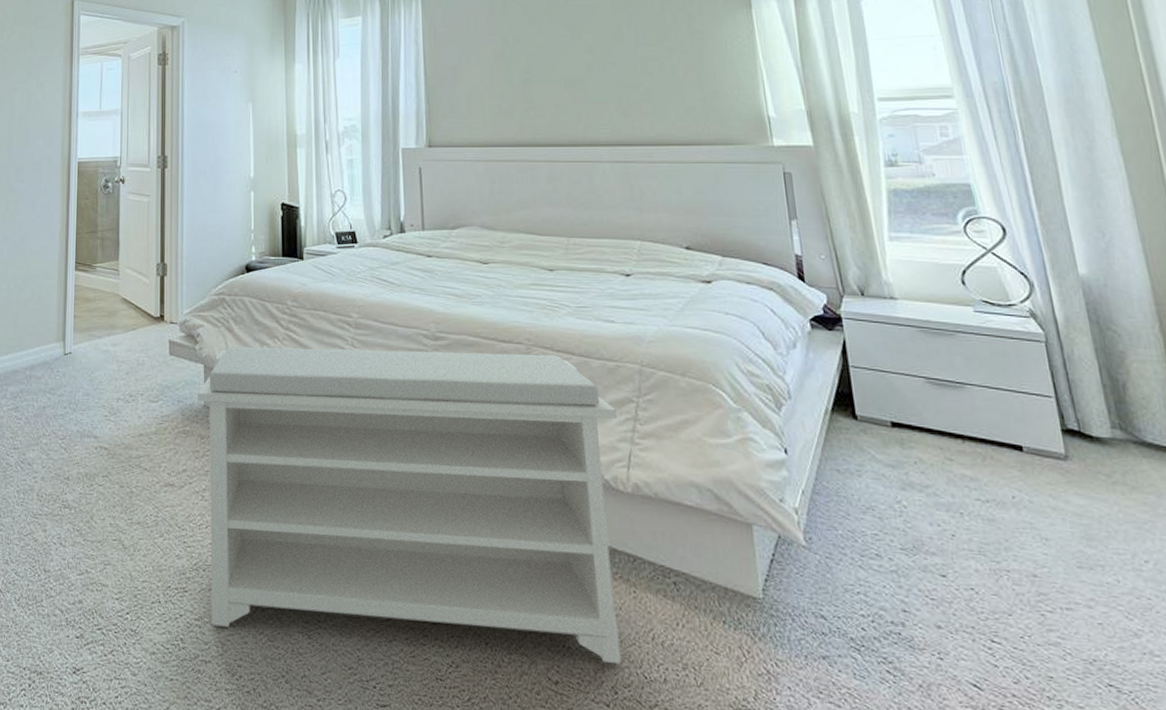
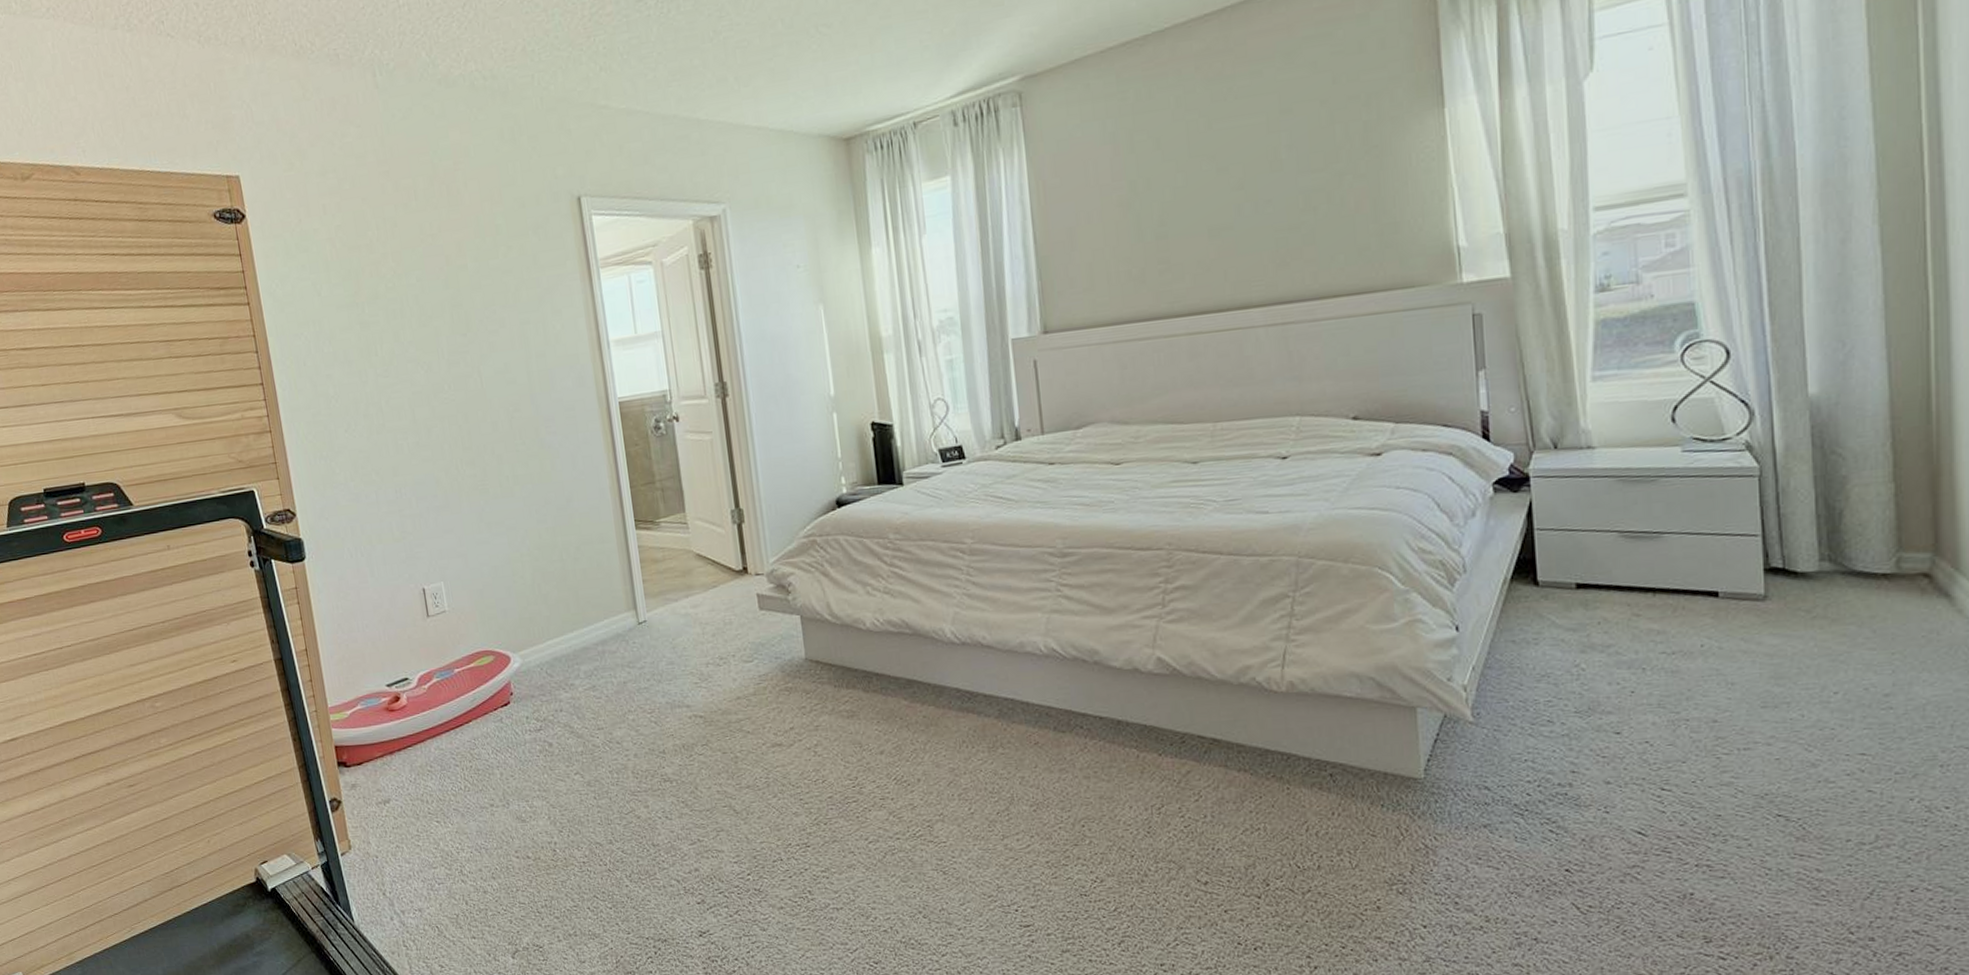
bench: present [198,346,621,665] -> none [797,557,1273,875]

